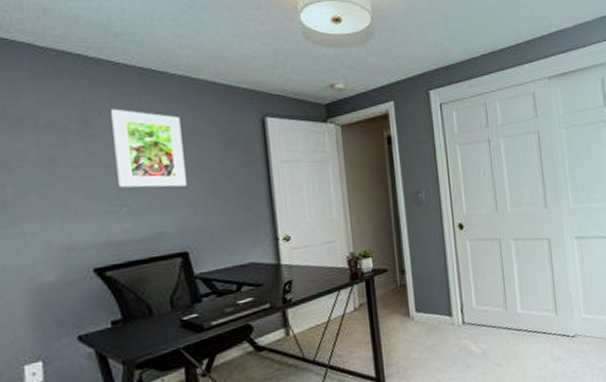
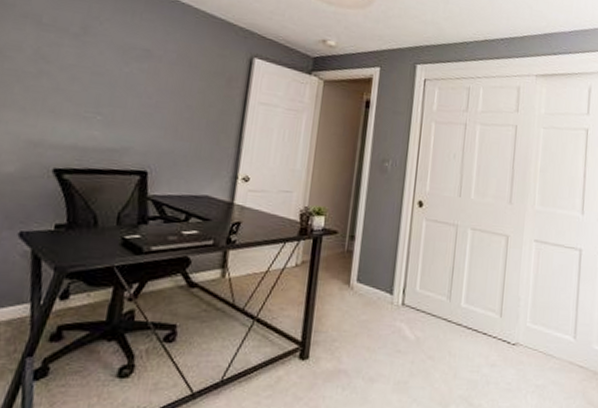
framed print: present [111,108,187,188] -> none [99,21,174,108]

